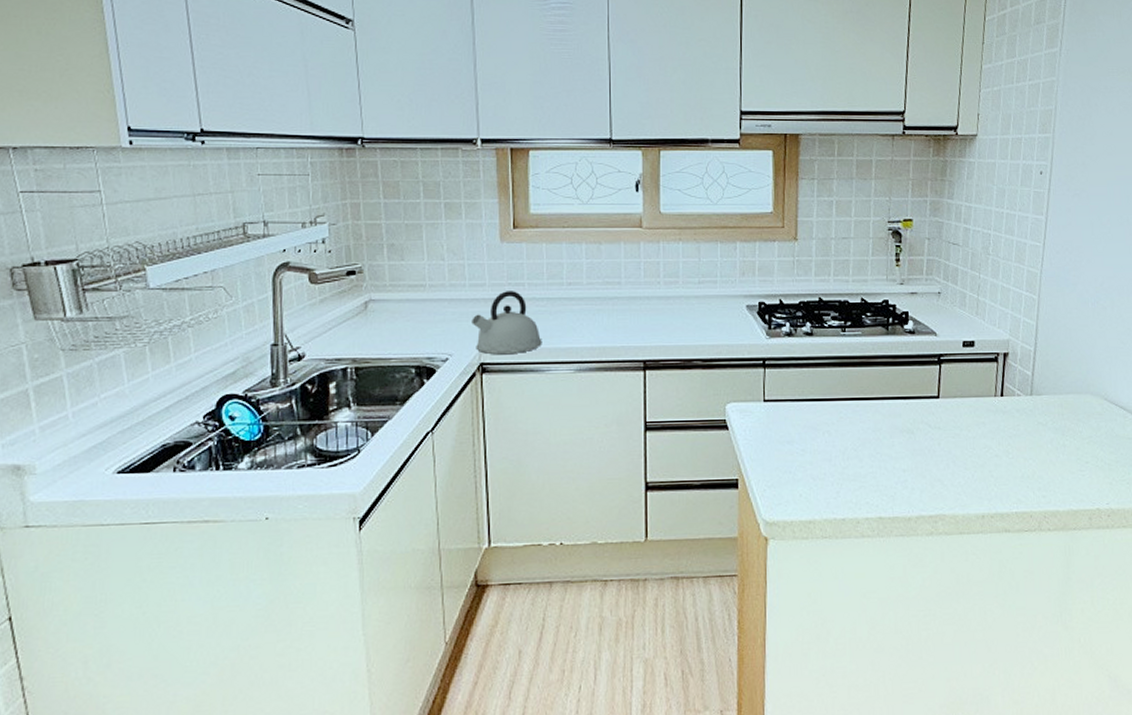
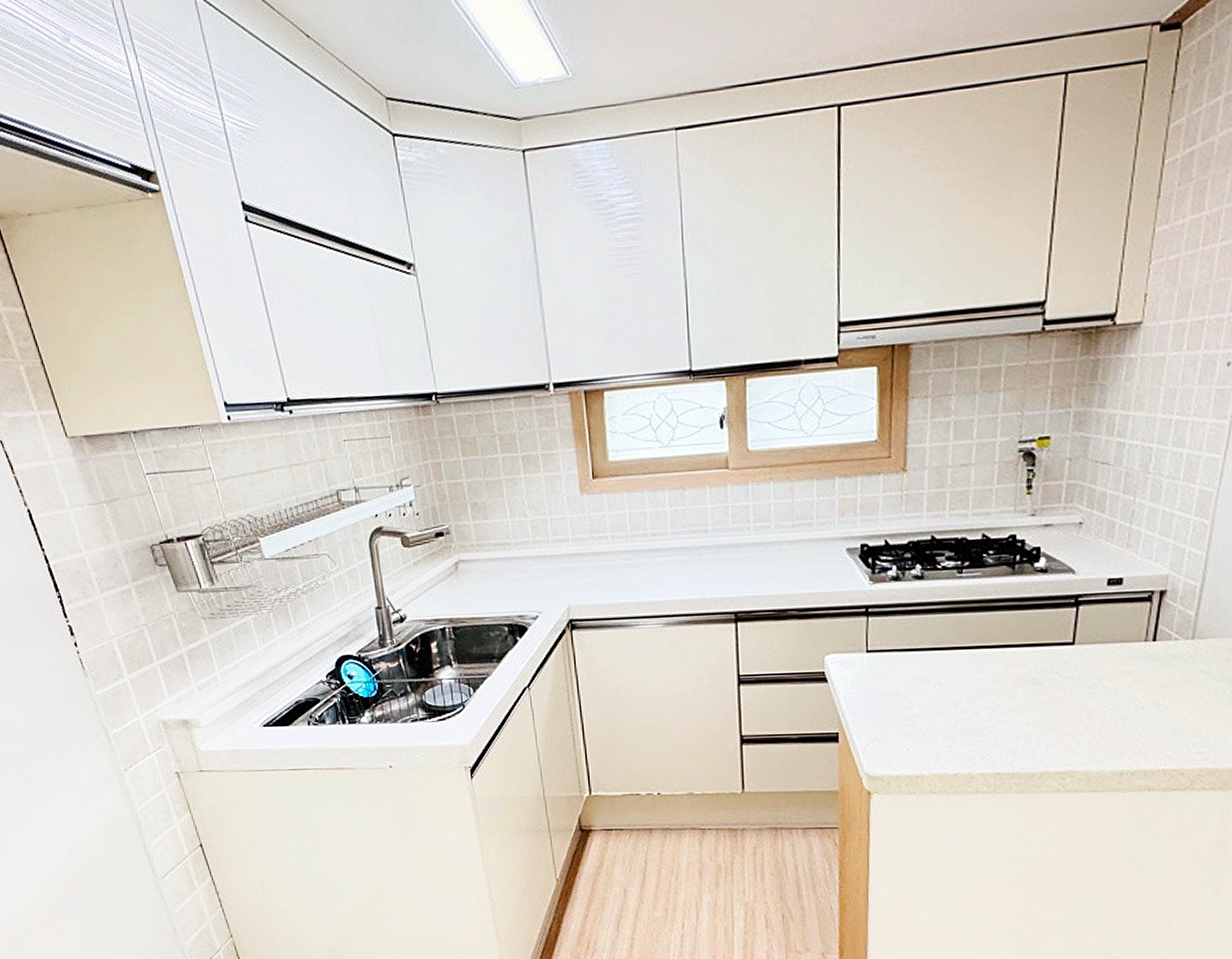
kettle: present [472,291,542,355] -> none [558,544,629,611]

